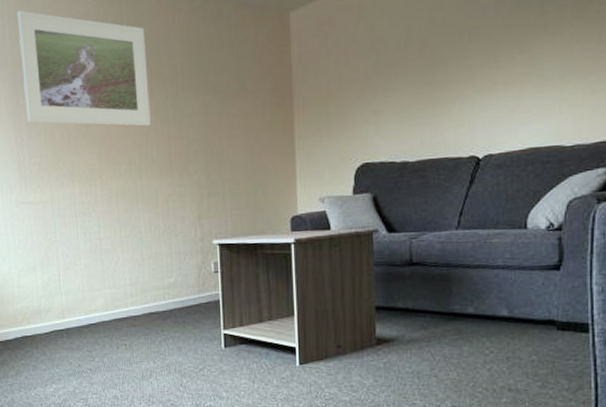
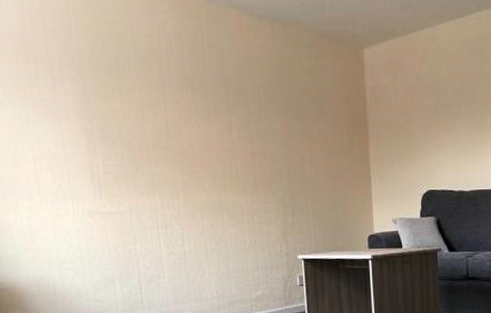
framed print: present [16,10,151,126] -> none [84,9,234,142]

